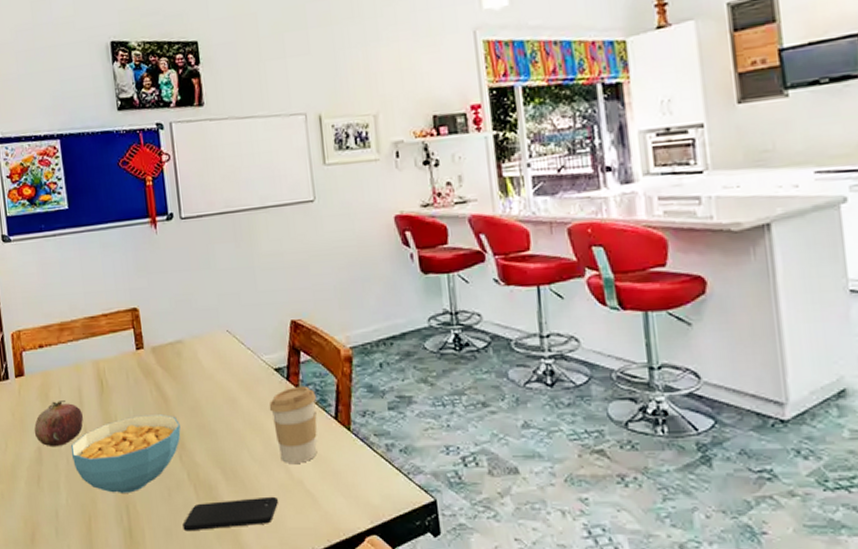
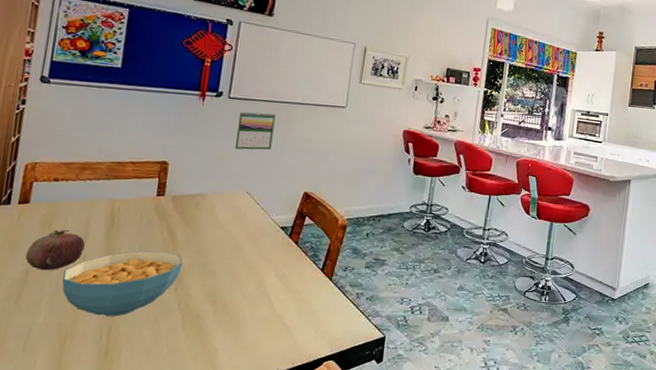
smartphone: present [182,496,278,532] -> none [161,326,257,352]
calendar: none [196,227,241,279] -> present [234,111,276,150]
coffee cup: present [269,386,317,463] -> none [268,242,311,302]

